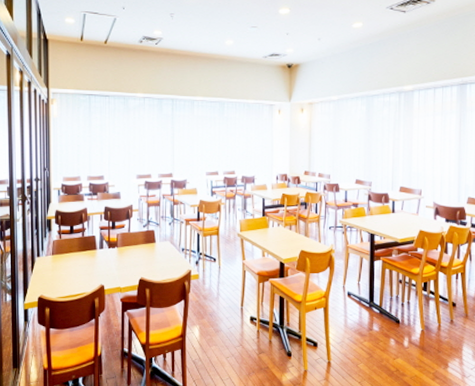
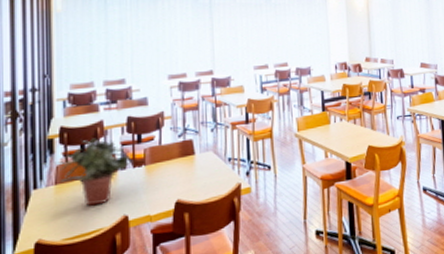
potted plant: none [53,222,106,274] -> present [56,138,130,206]

